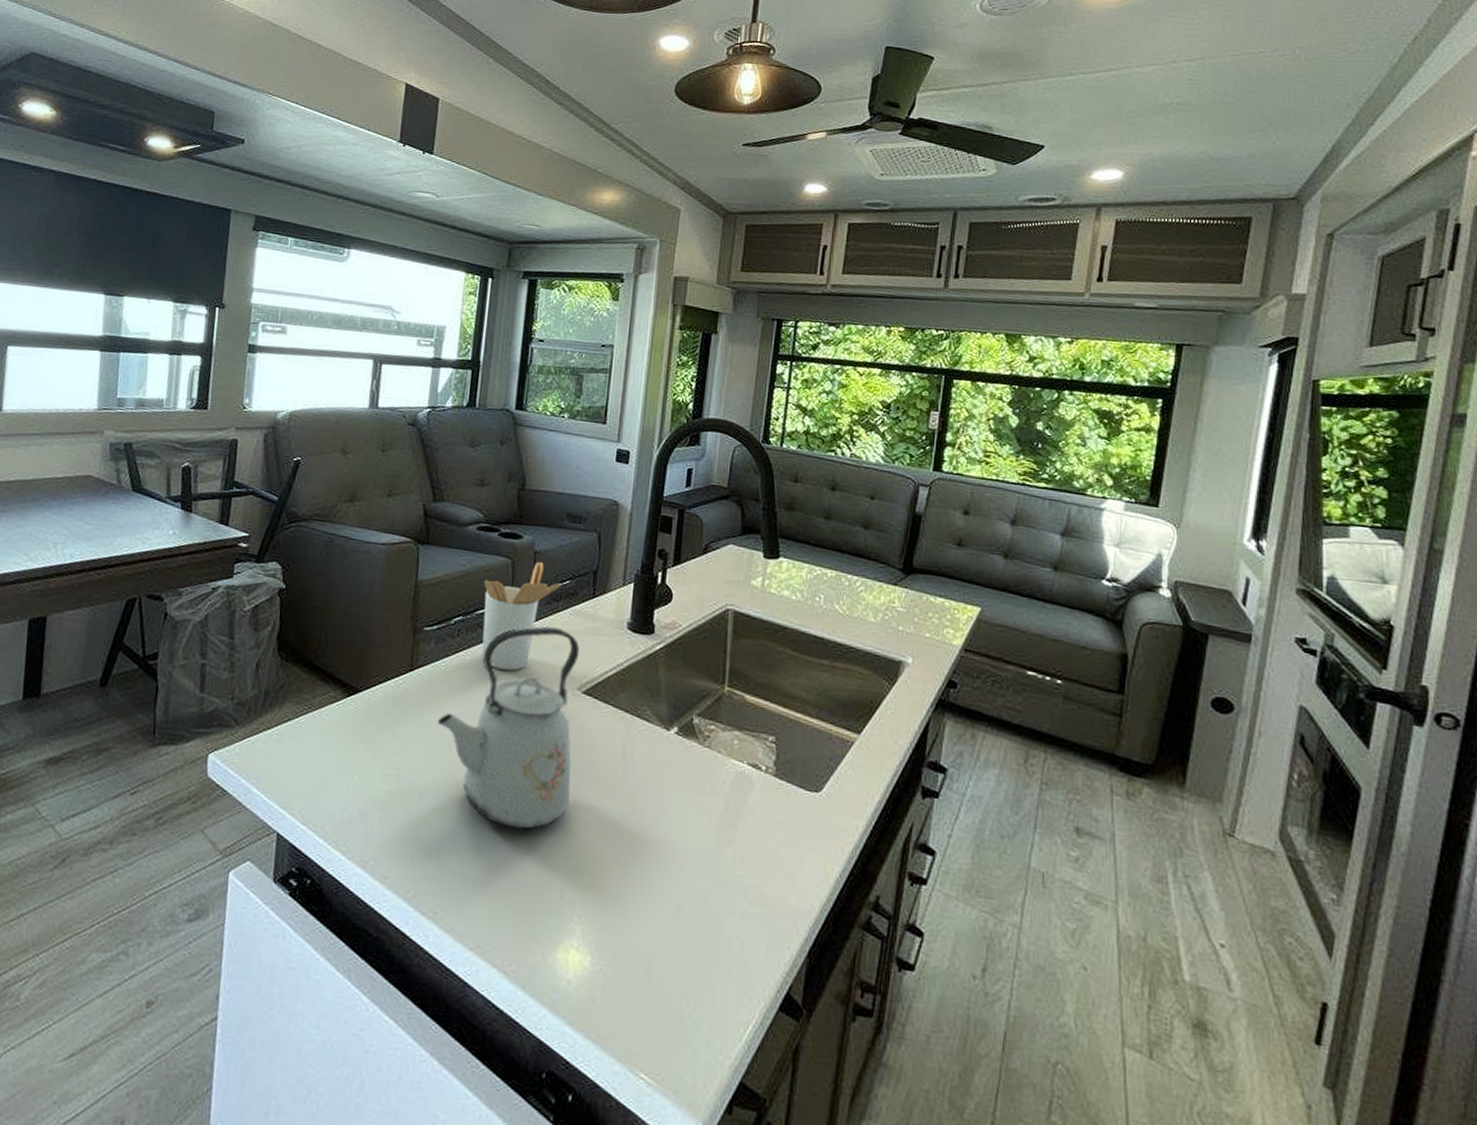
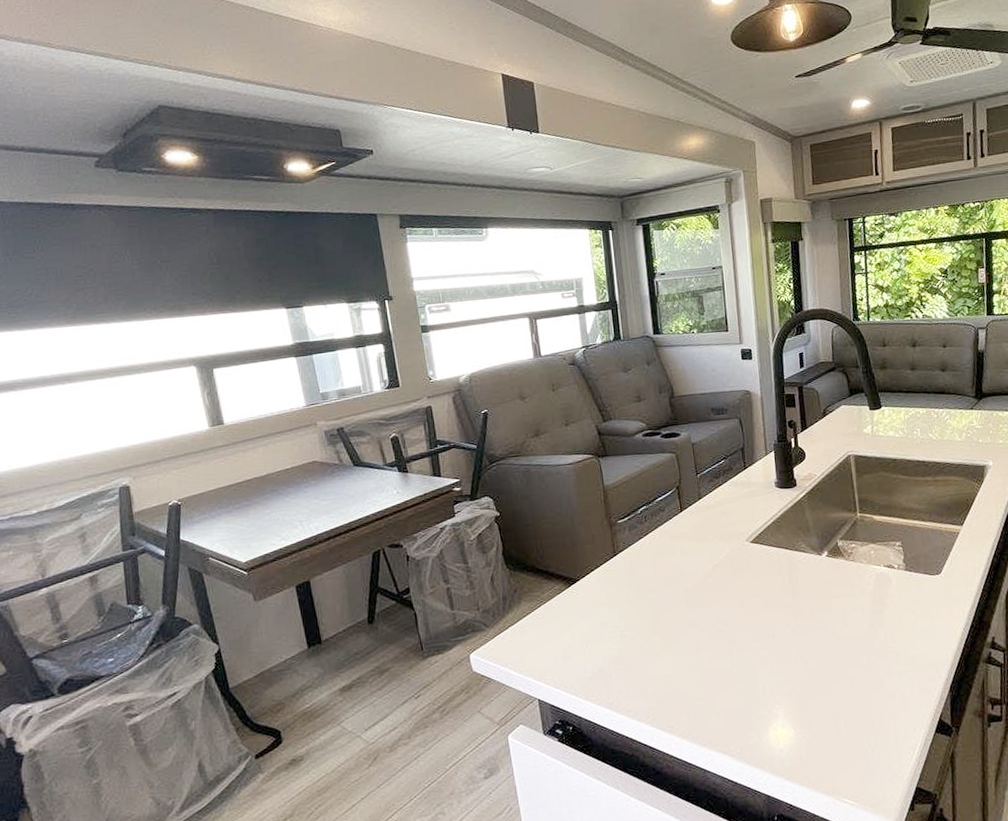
kettle: present [437,626,580,830] -> none [643,498,756,653]
utensil holder: present [481,562,562,671] -> none [656,451,718,540]

